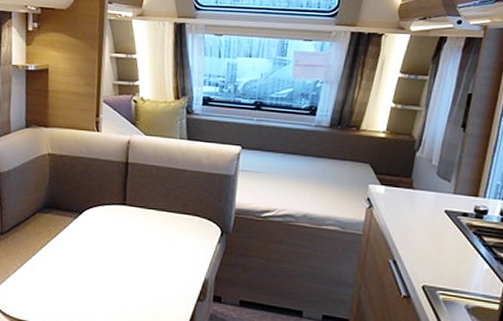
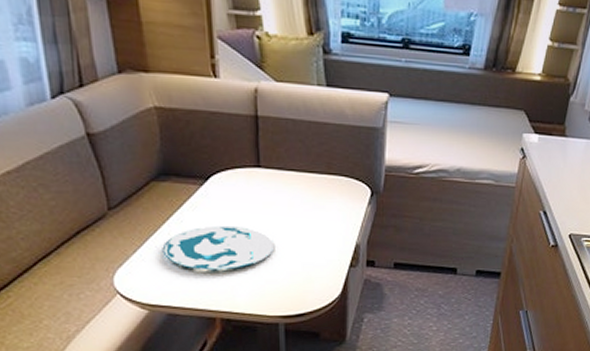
plate: none [37,253,130,294] -> present [162,225,274,271]

